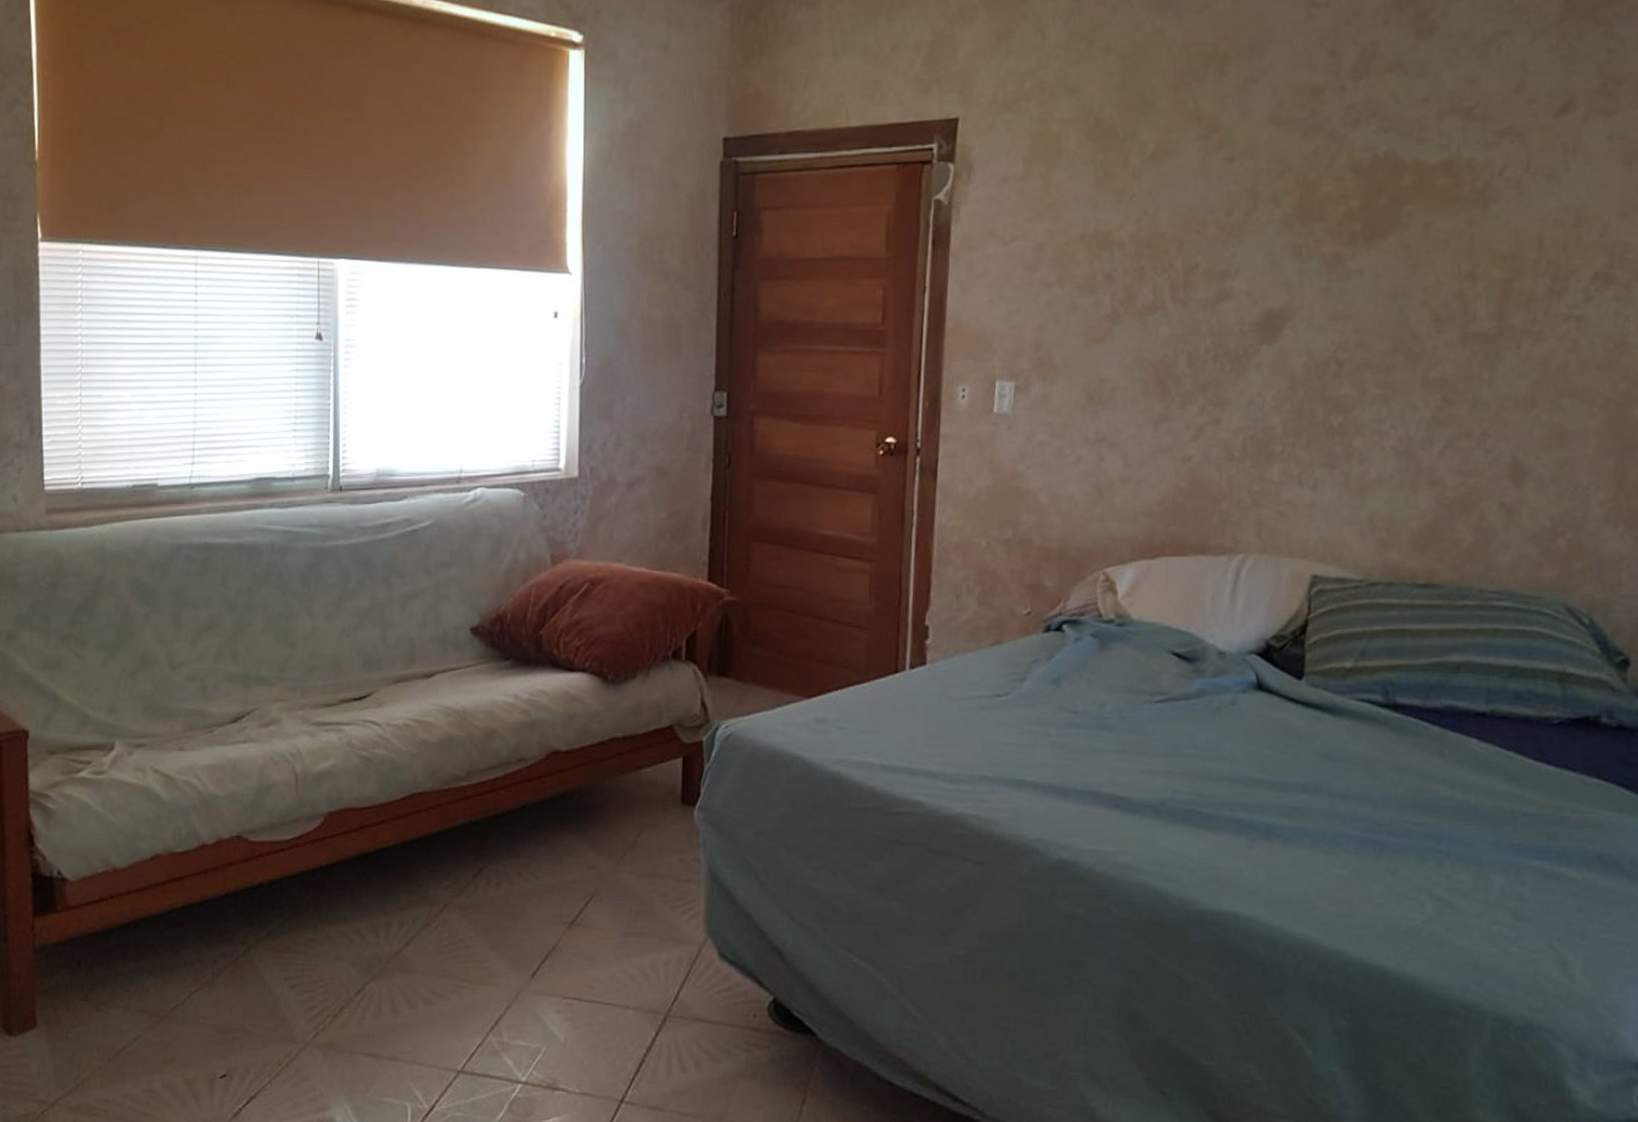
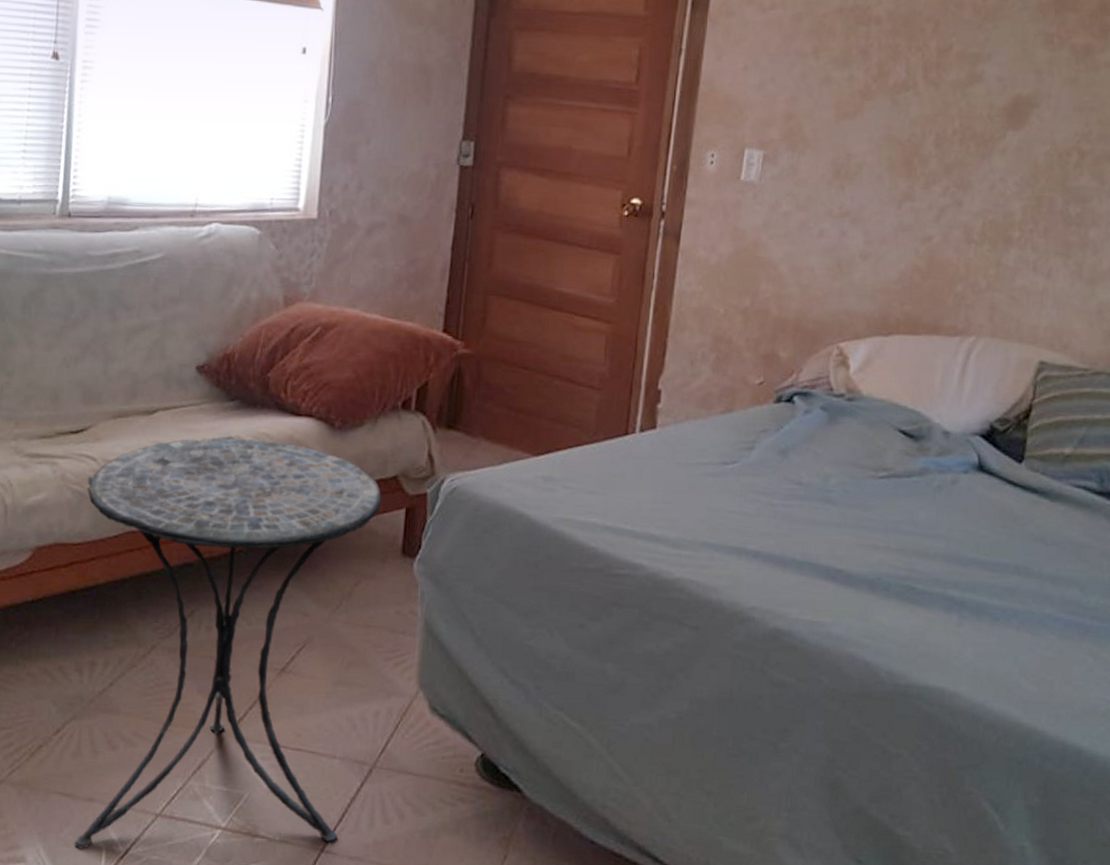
side table: none [373,695,659,1109] -> present [74,436,382,850]

